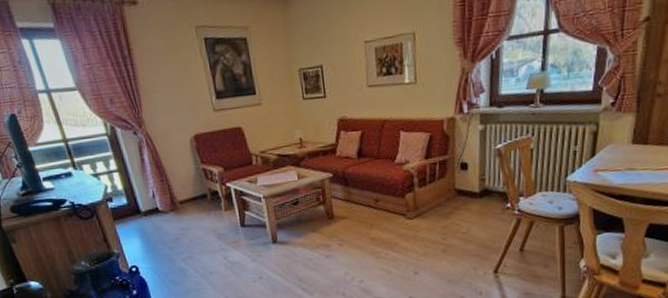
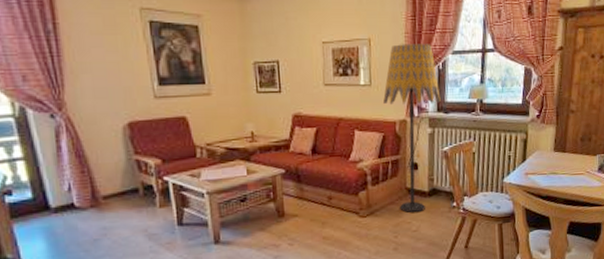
floor lamp: none [429,31,494,215] -> present [383,44,441,213]

